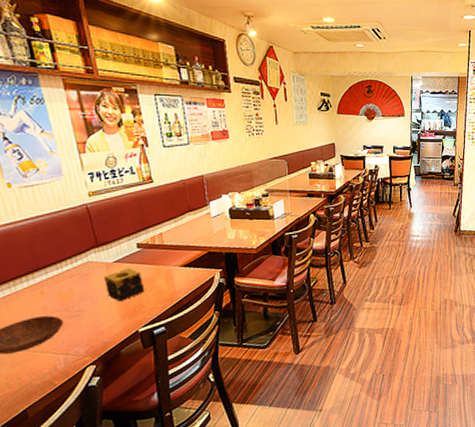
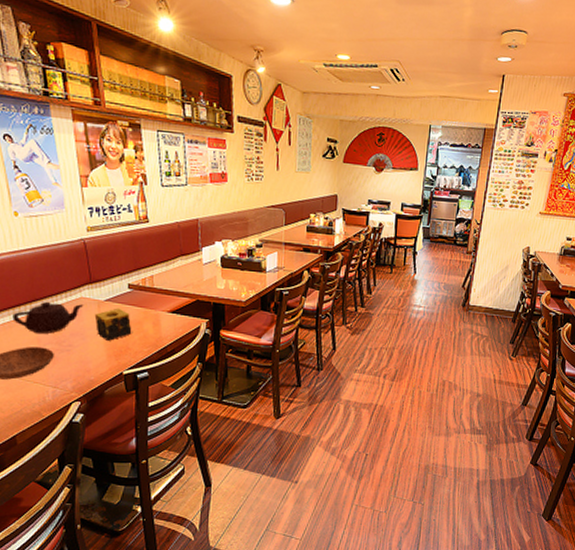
teapot: none [13,268,92,304] -> present [12,301,84,335]

